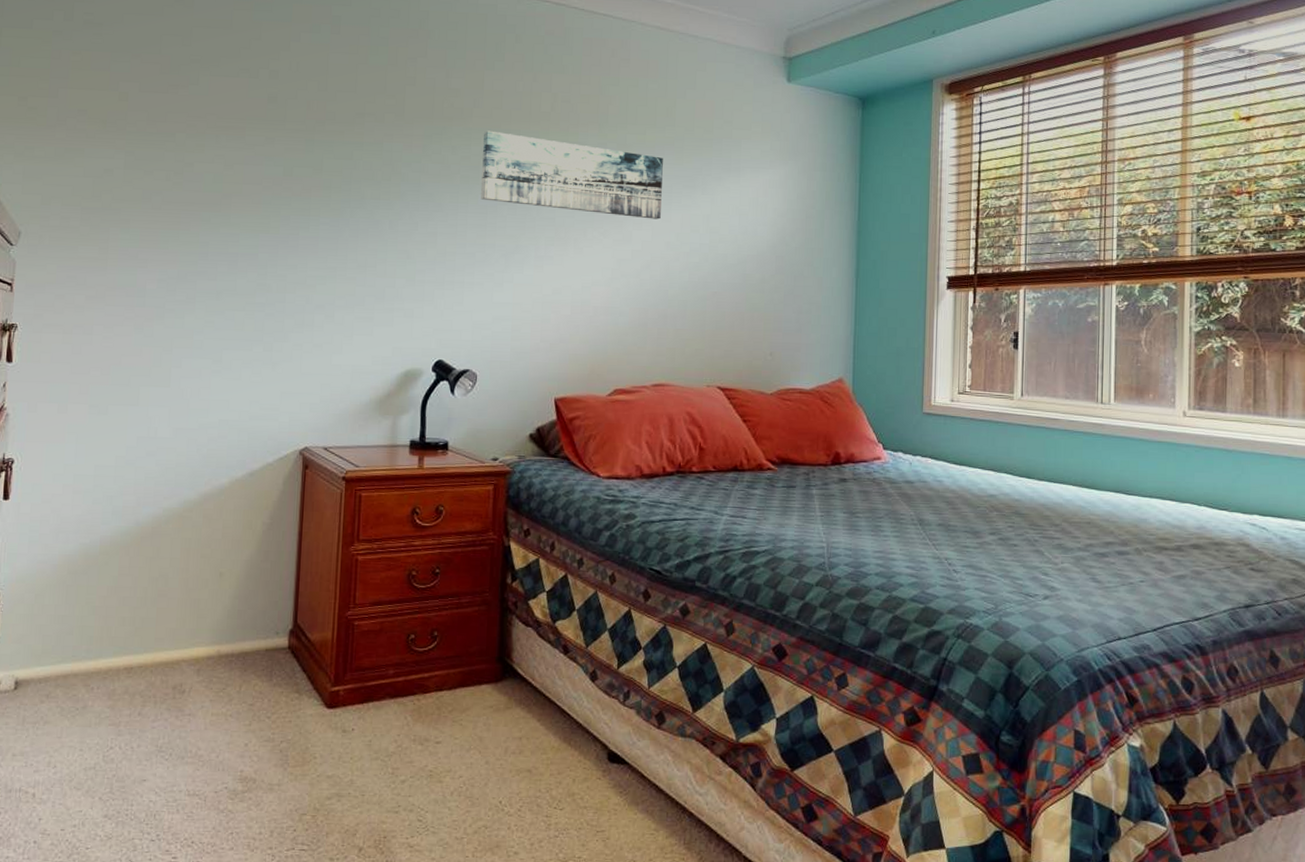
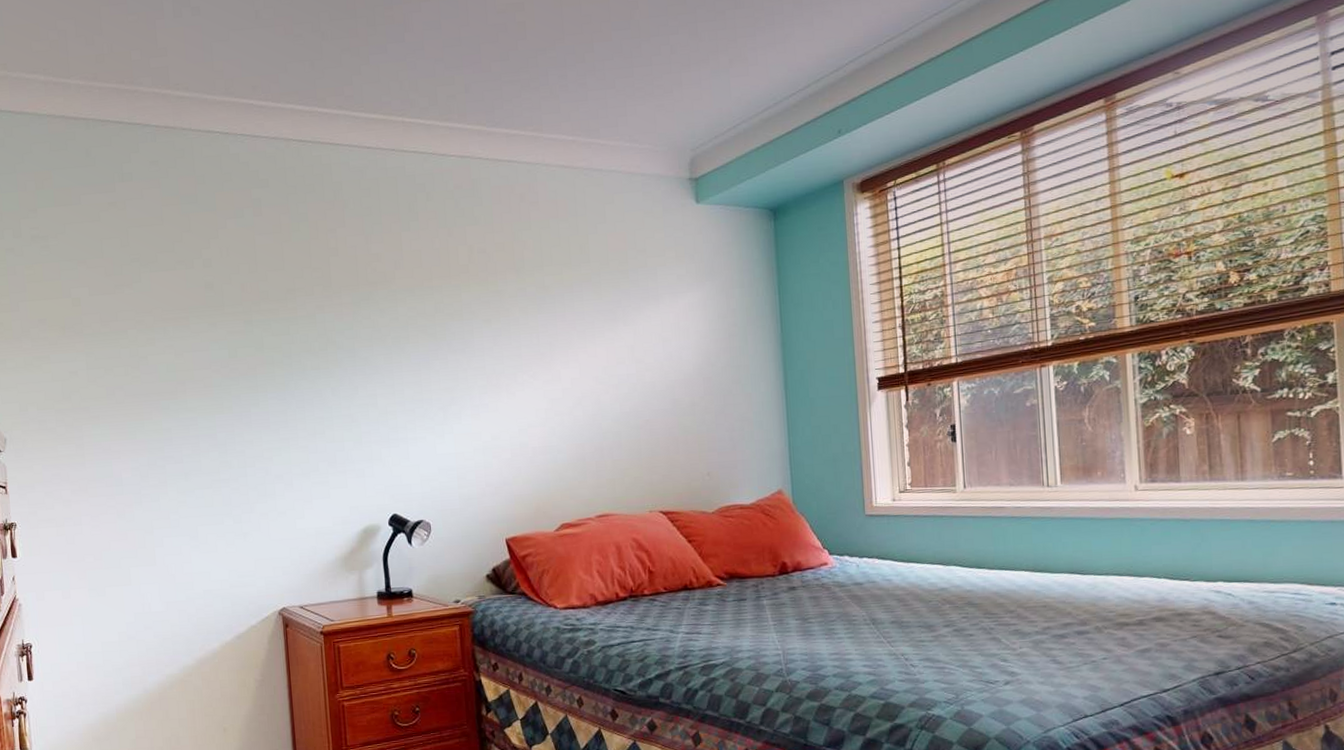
wall art: present [481,130,663,219] -> none [408,290,586,358]

